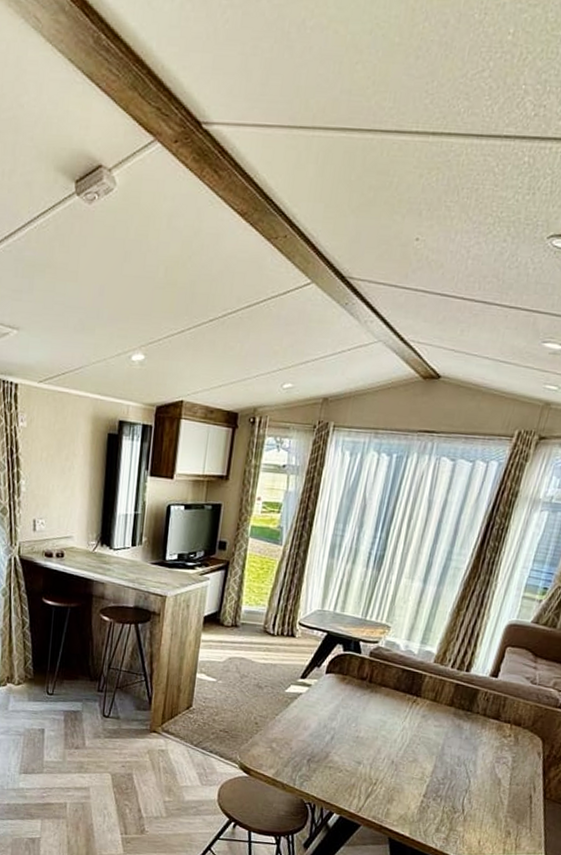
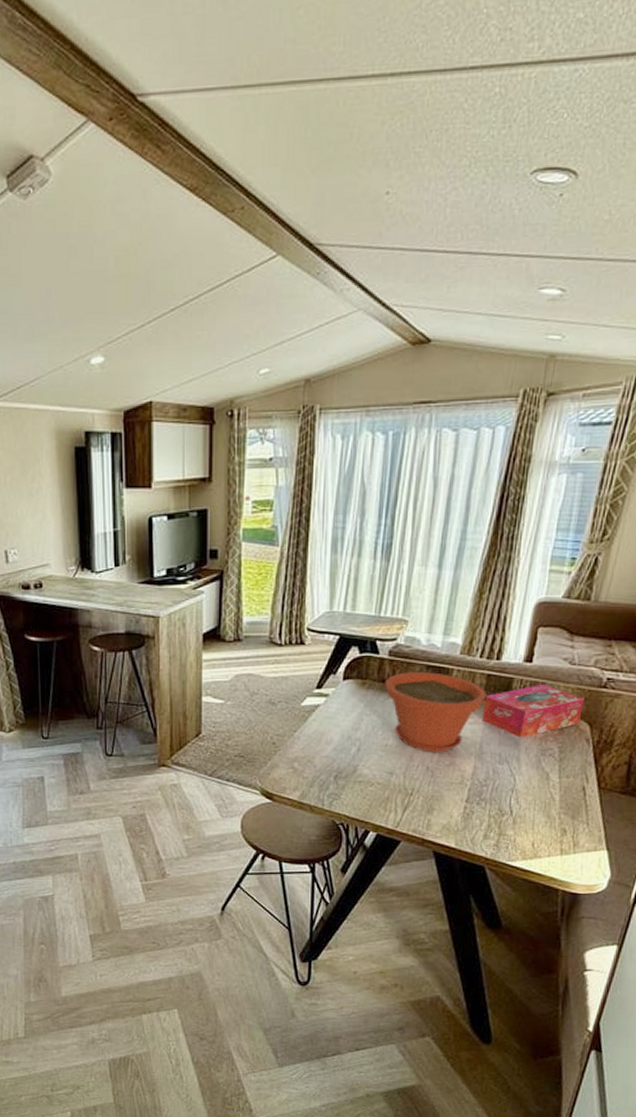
plant pot: none [363,673,454,750] -> present [385,672,488,753]
tissue box: none [446,698,541,745] -> present [482,684,585,738]

